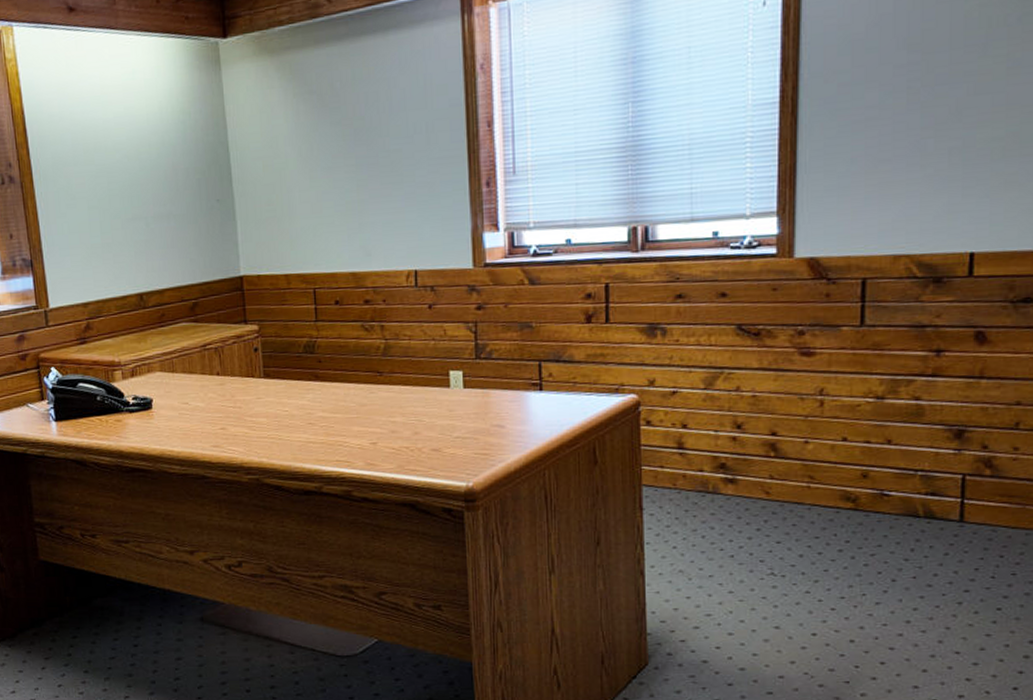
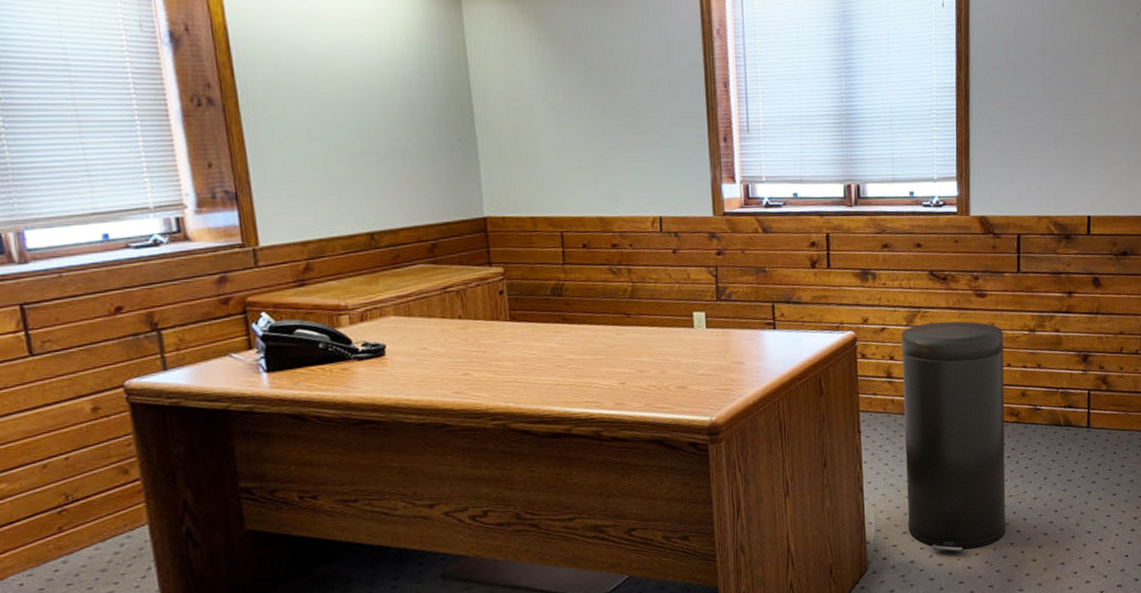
pedal bin: none [697,385,838,656] -> present [901,321,1007,552]

